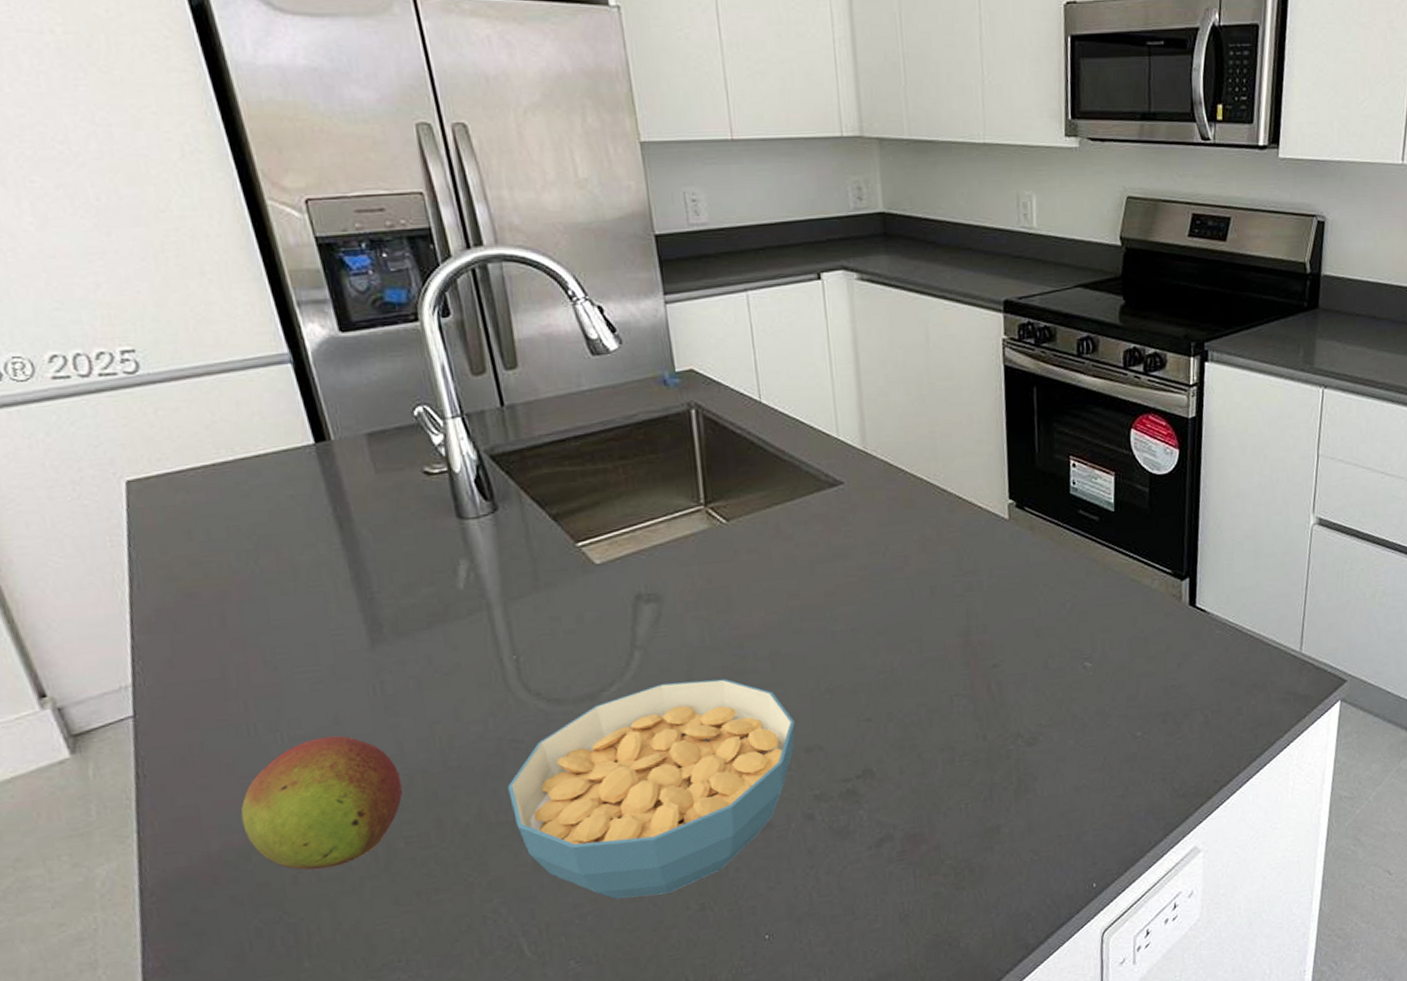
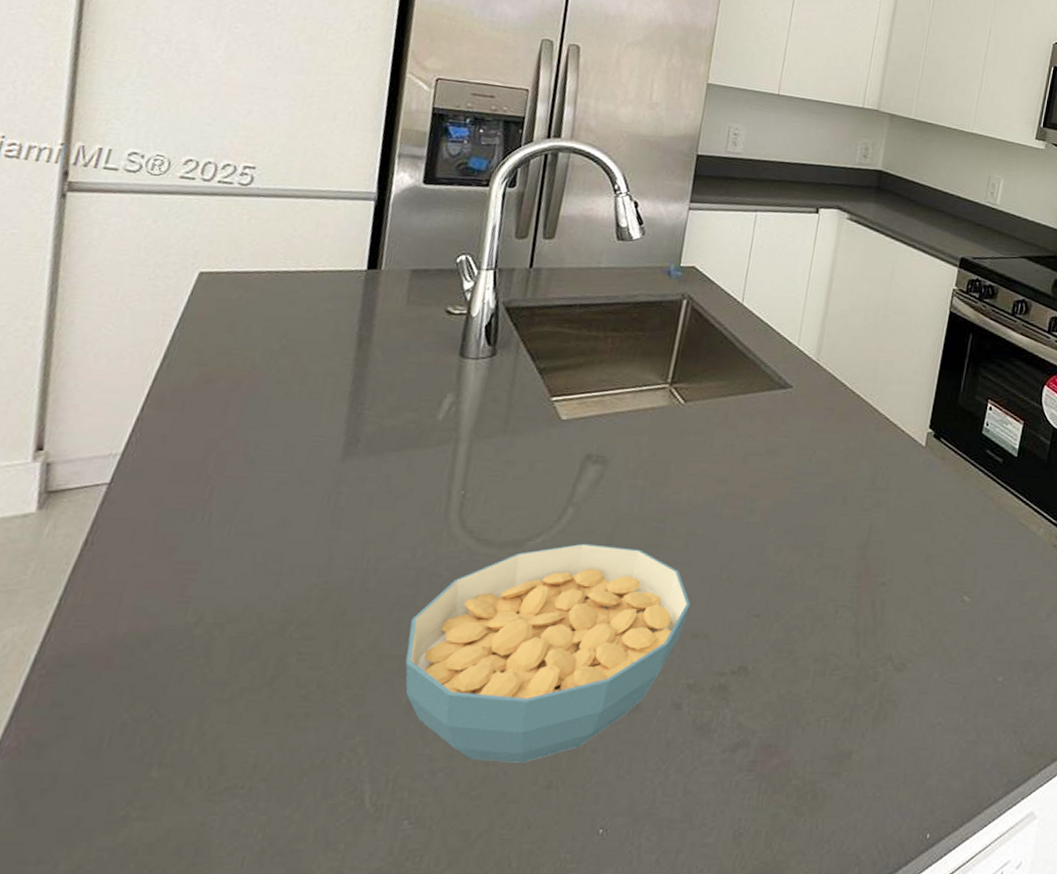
fruit: present [240,735,403,870] -> none [156,536,320,672]

